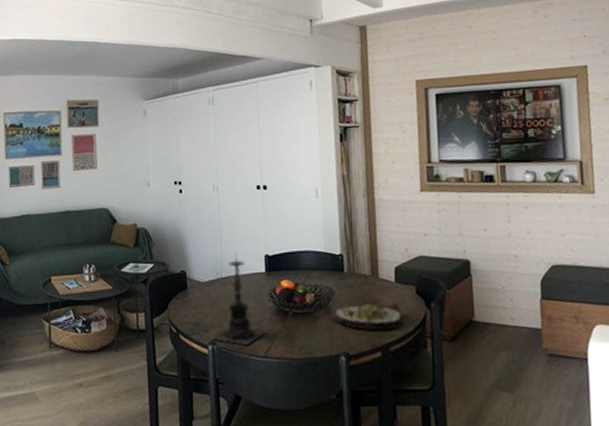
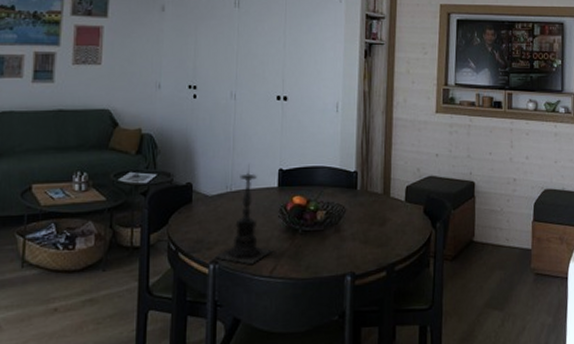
salad plate: present [334,300,404,330] -> none [343,219,410,250]

